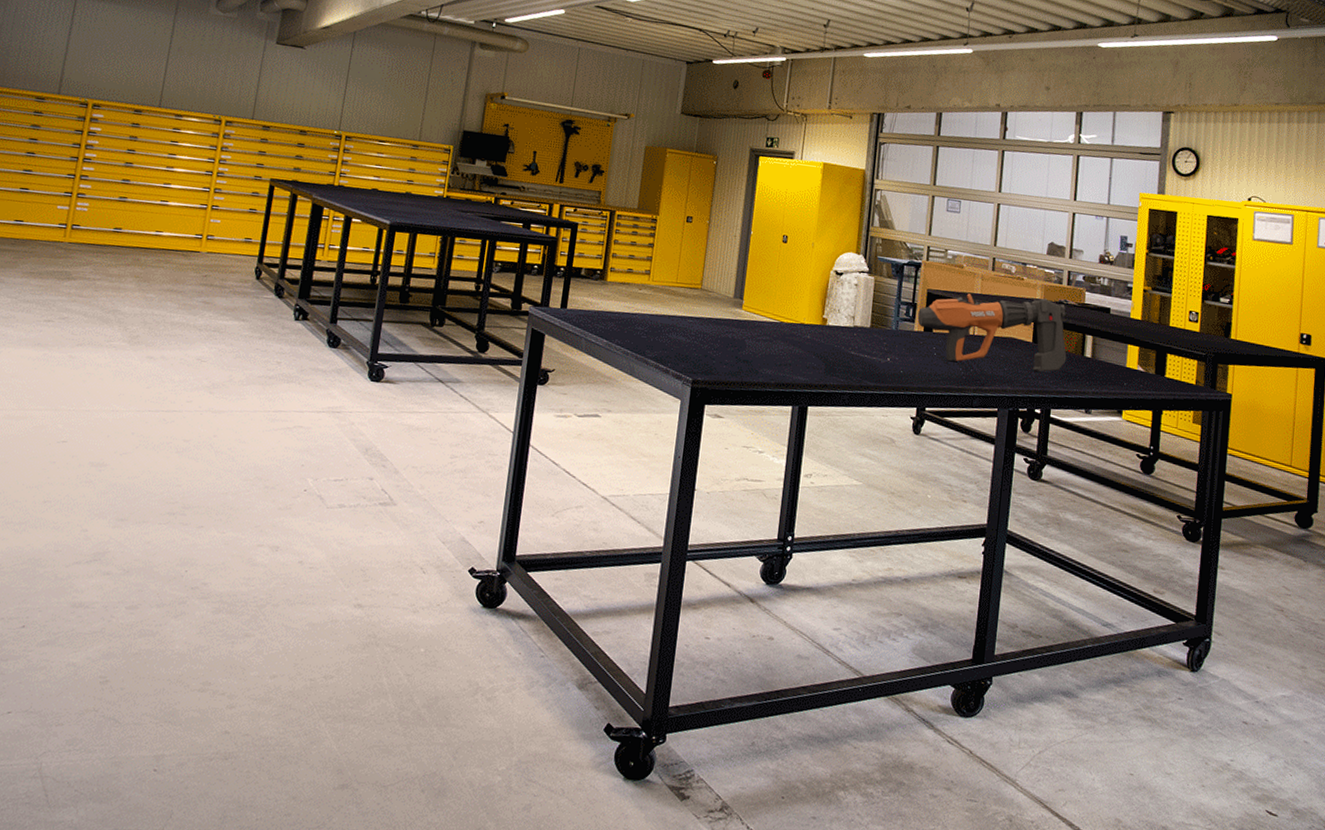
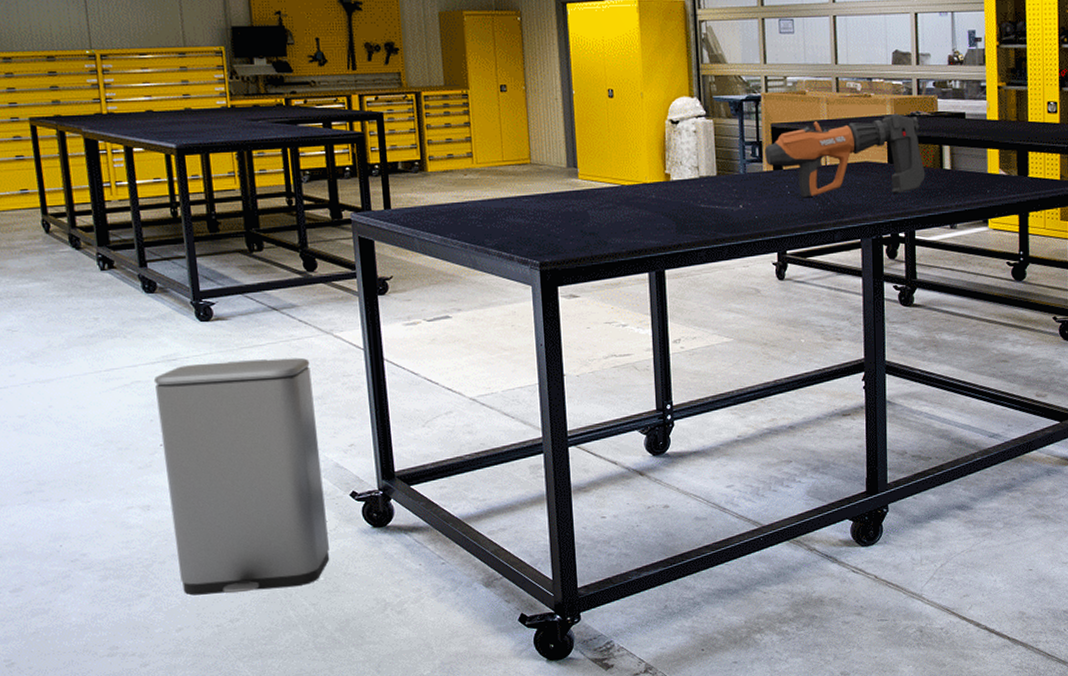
pedal bin: none [288,419,461,654] -> present [153,357,330,595]

